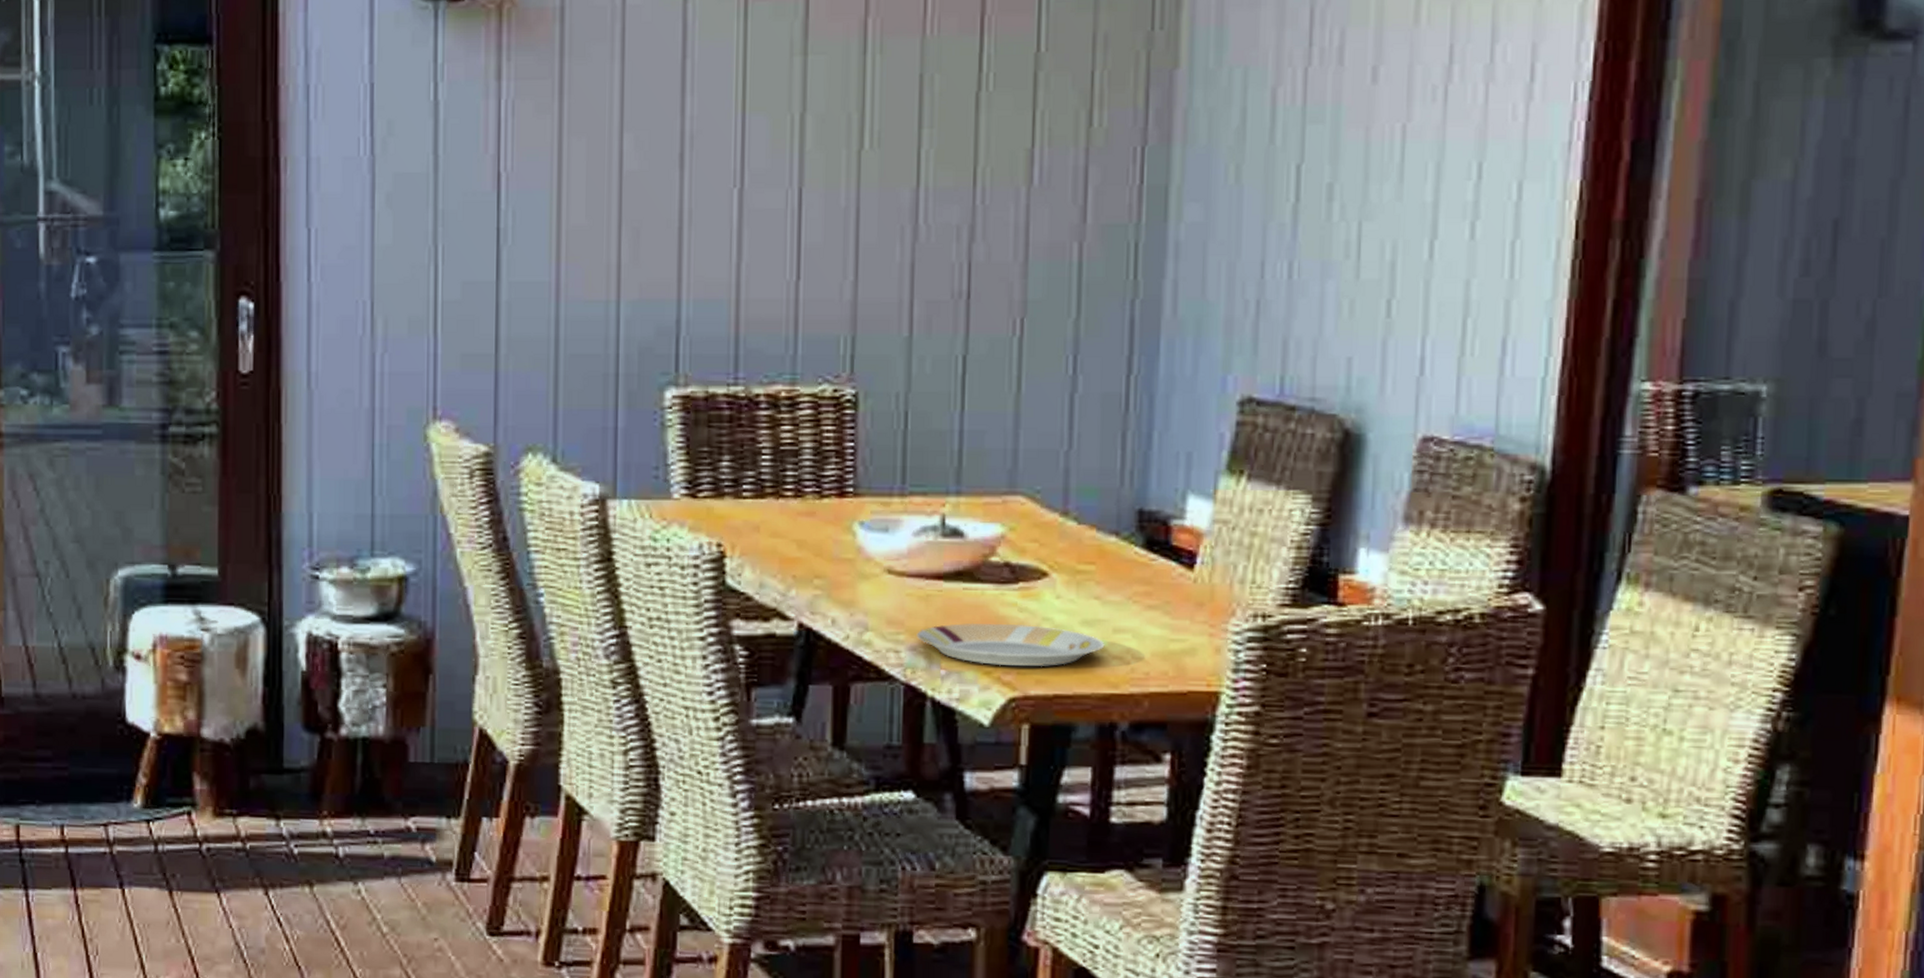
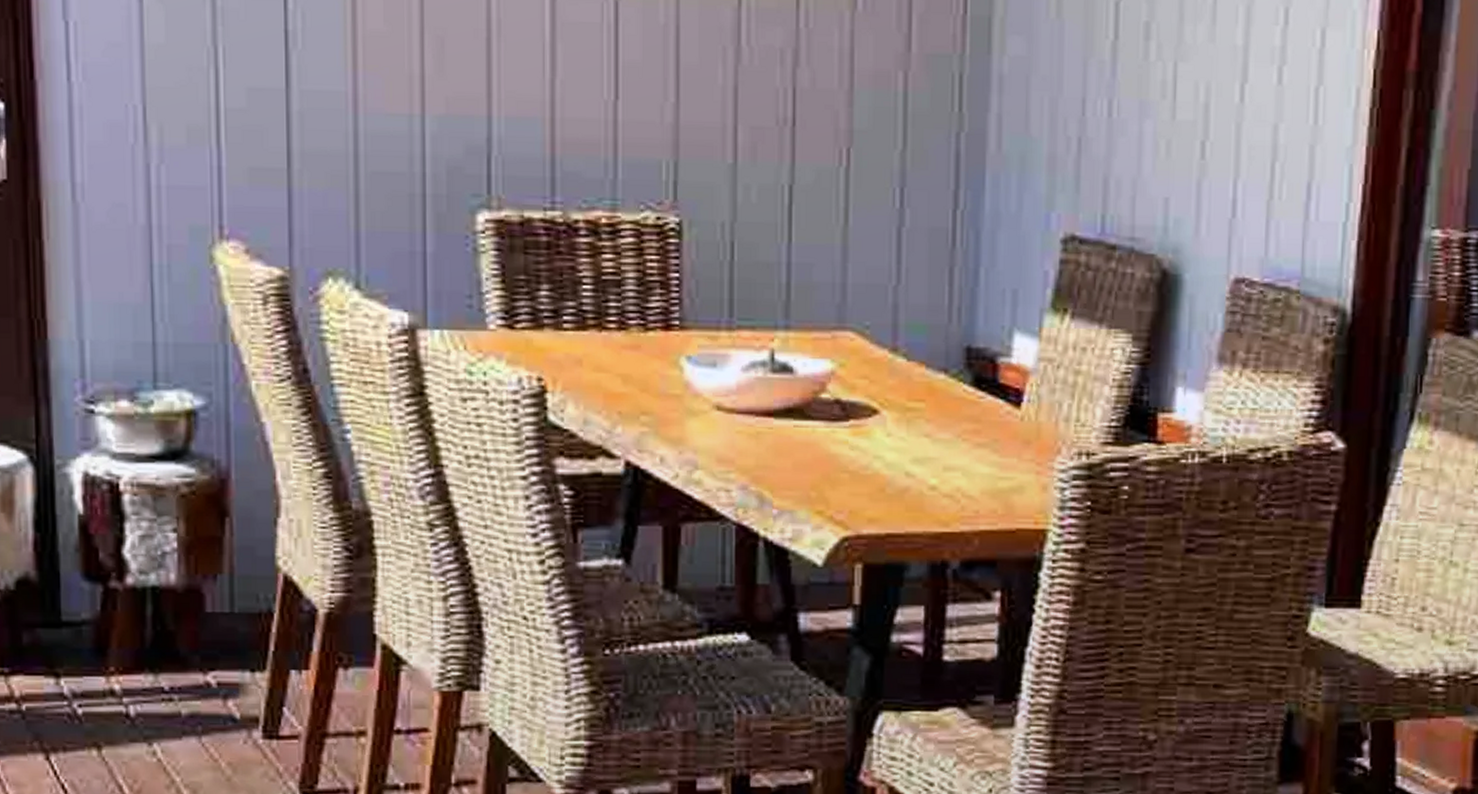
plate: present [916,622,1105,667] -> none [747,461,936,506]

